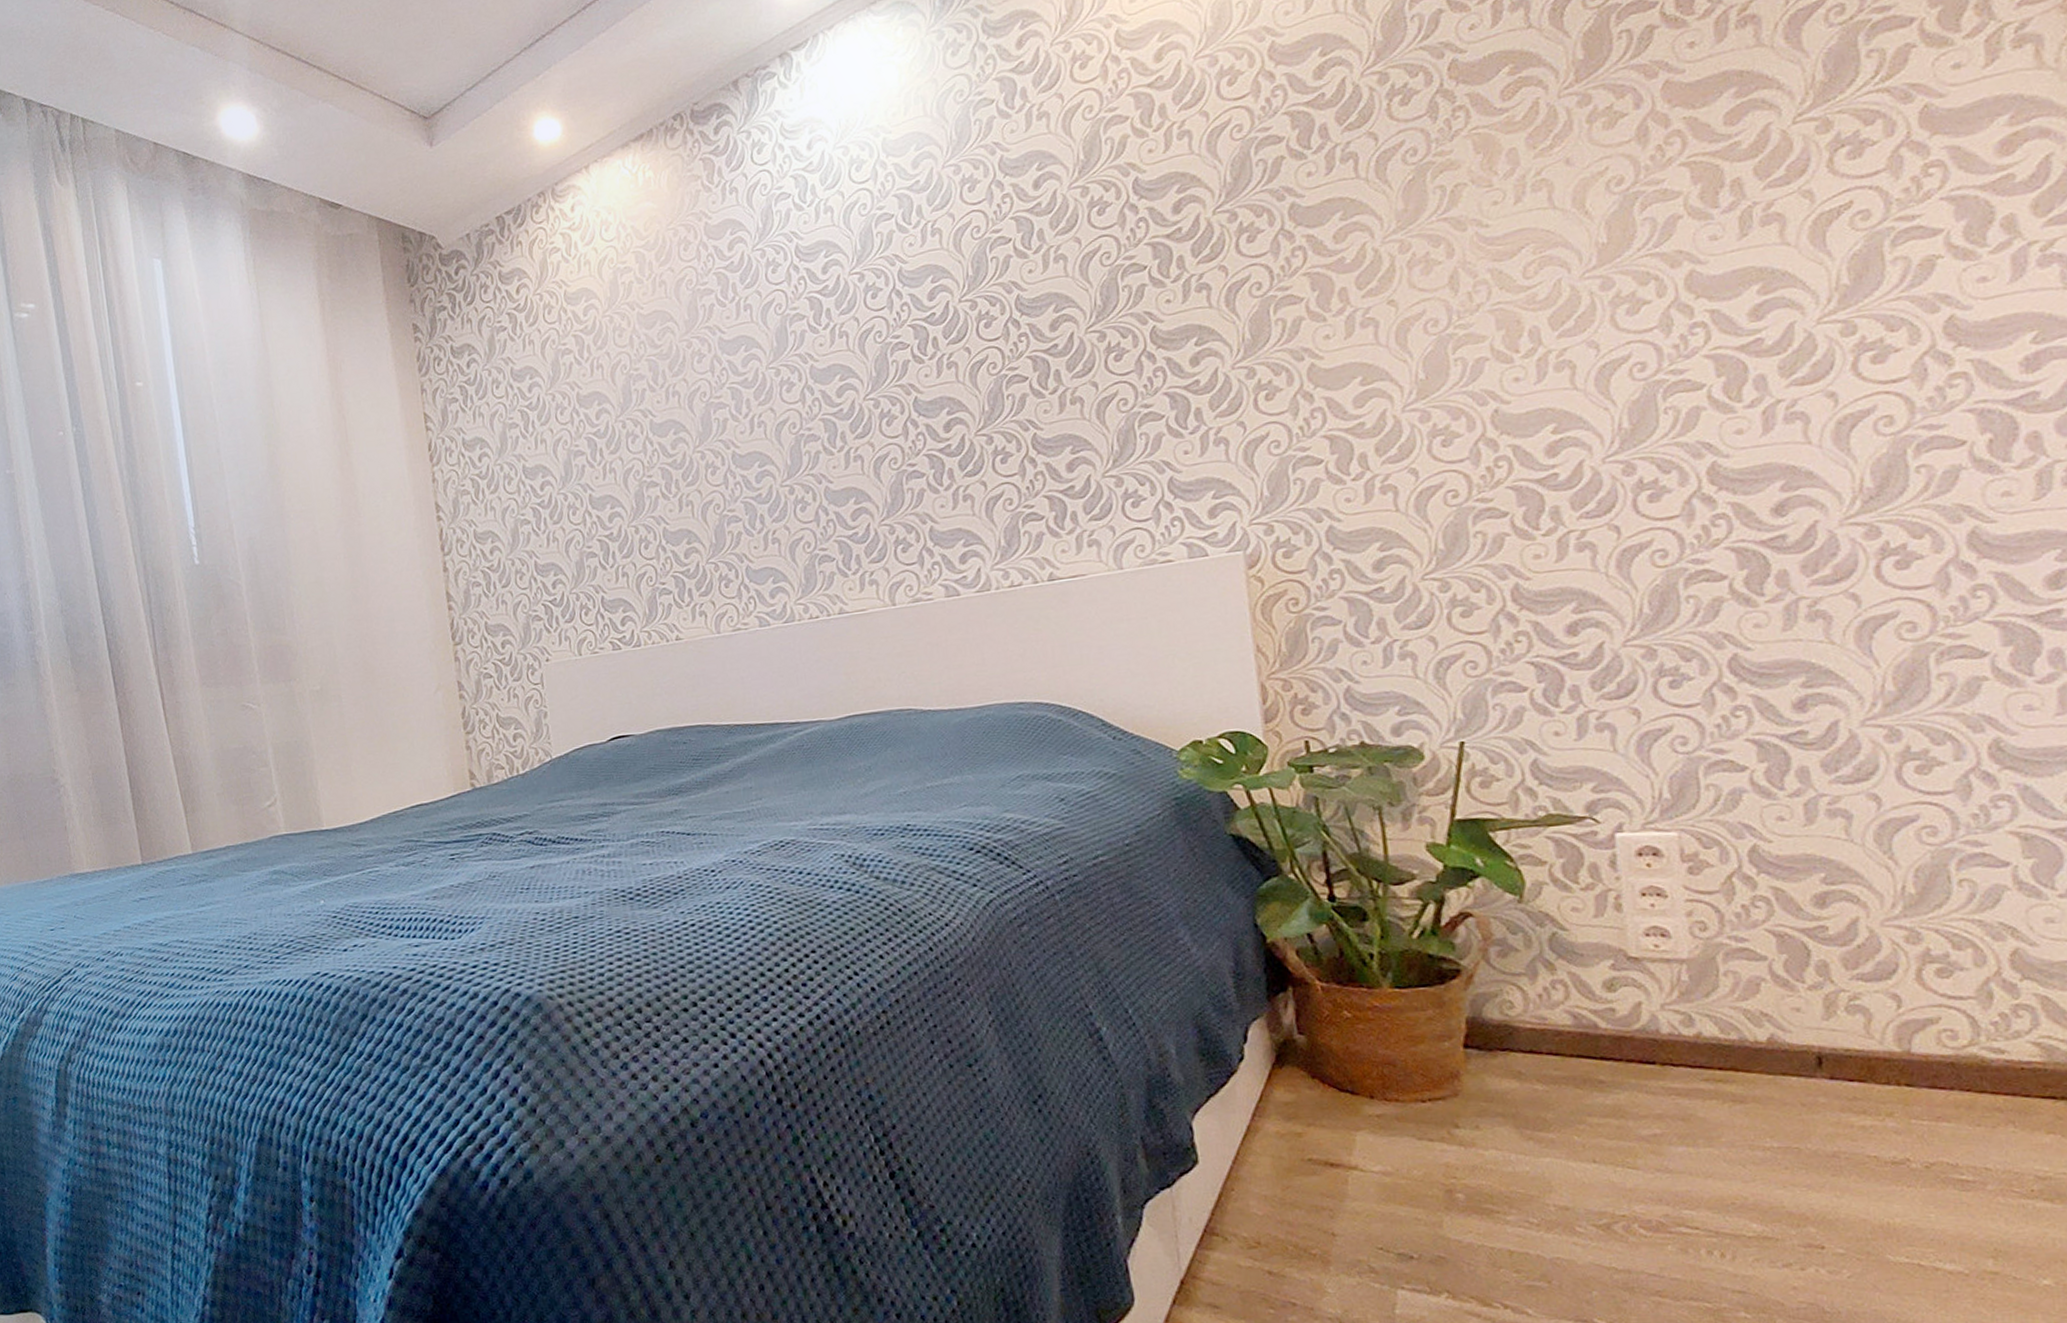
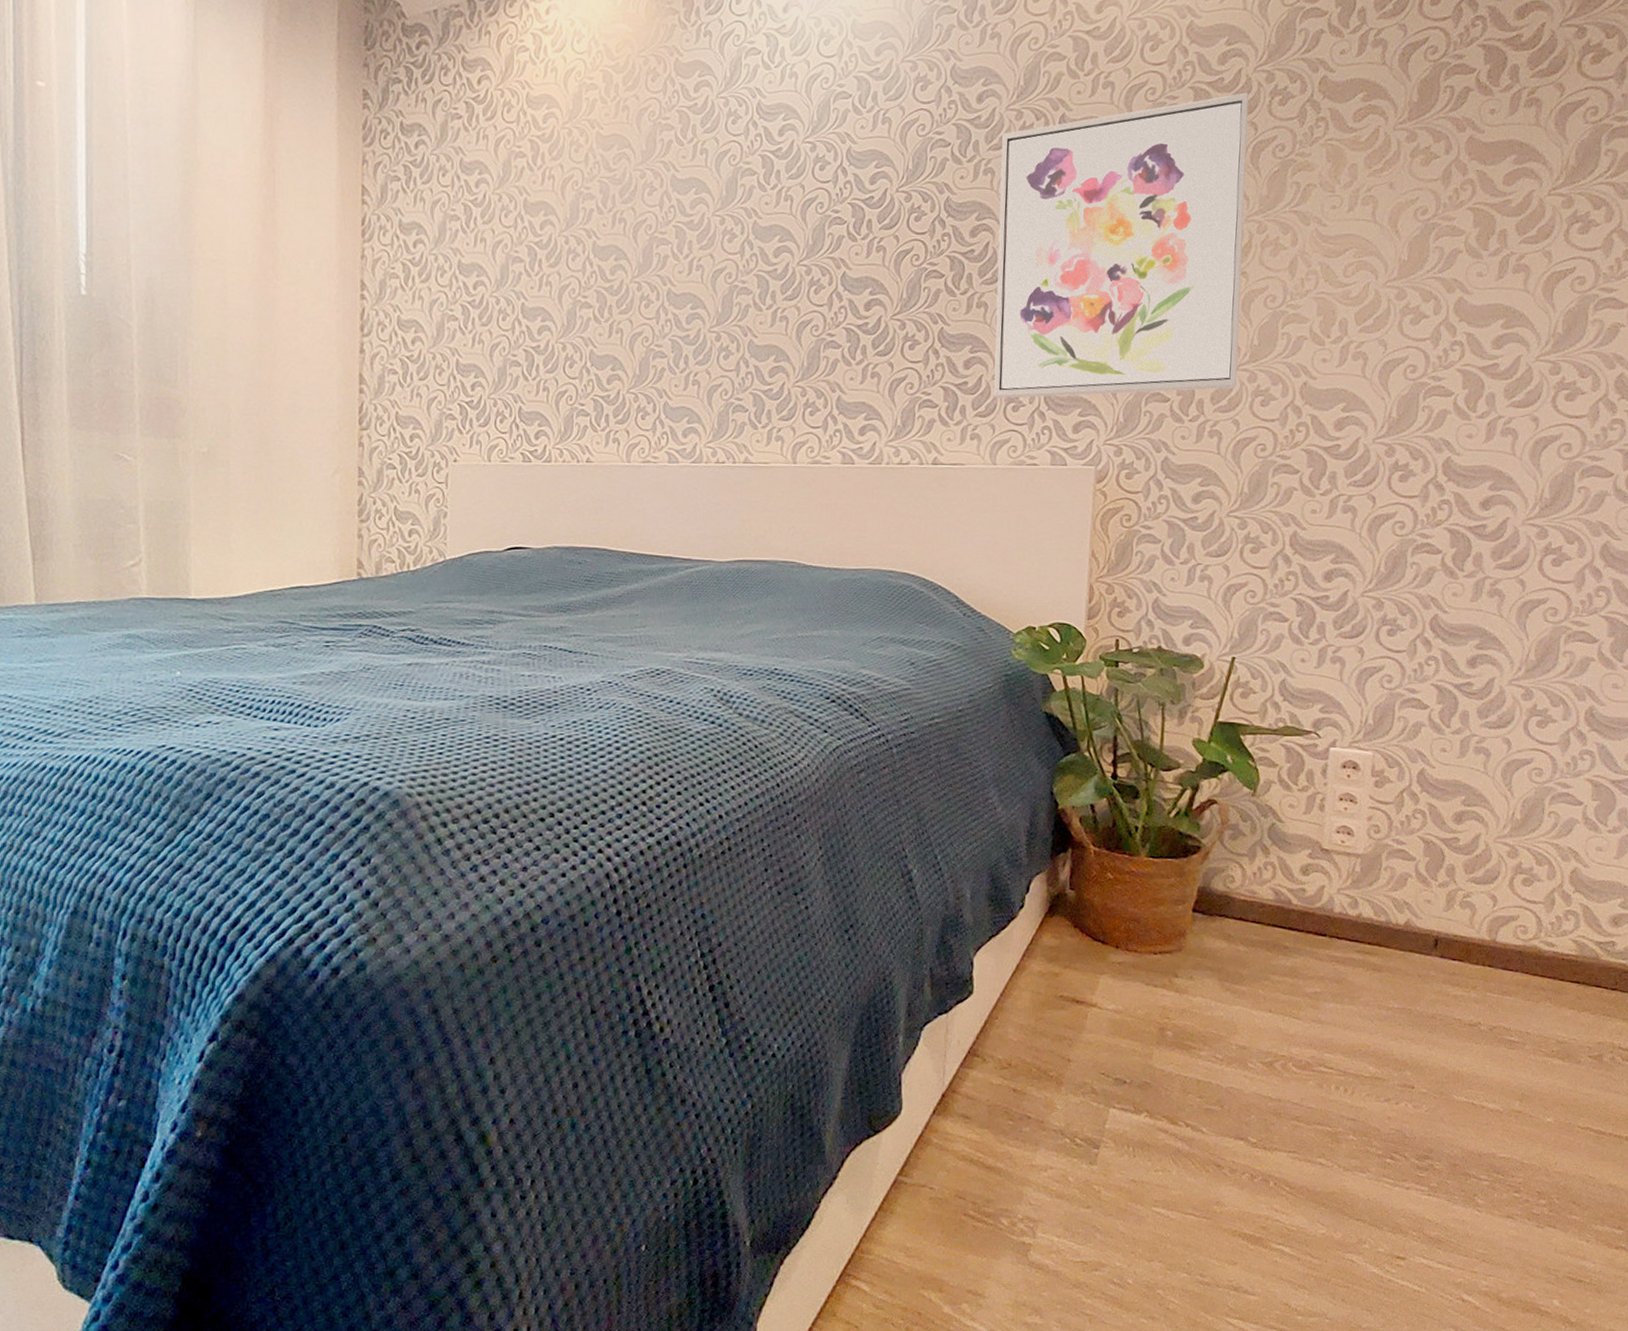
wall art: none [1068,101,1407,497] -> present [994,92,1249,399]

